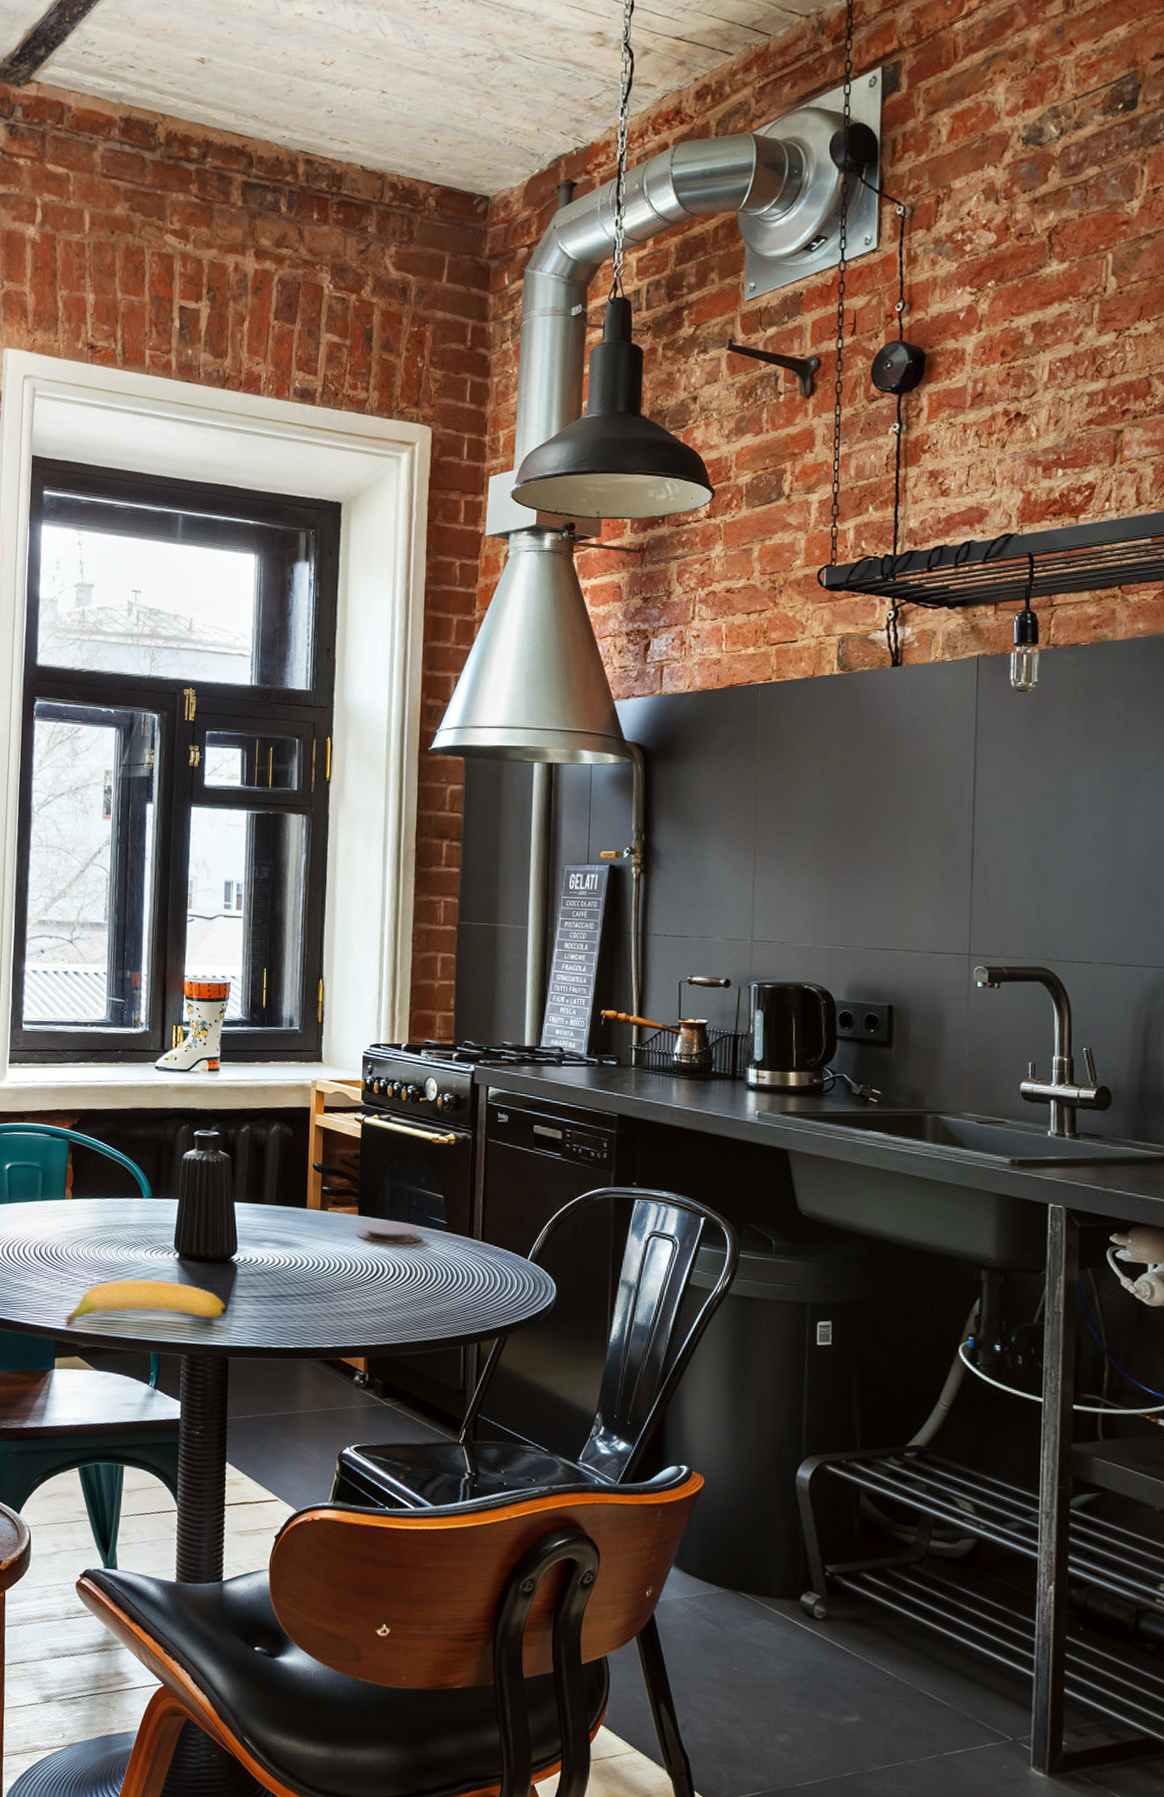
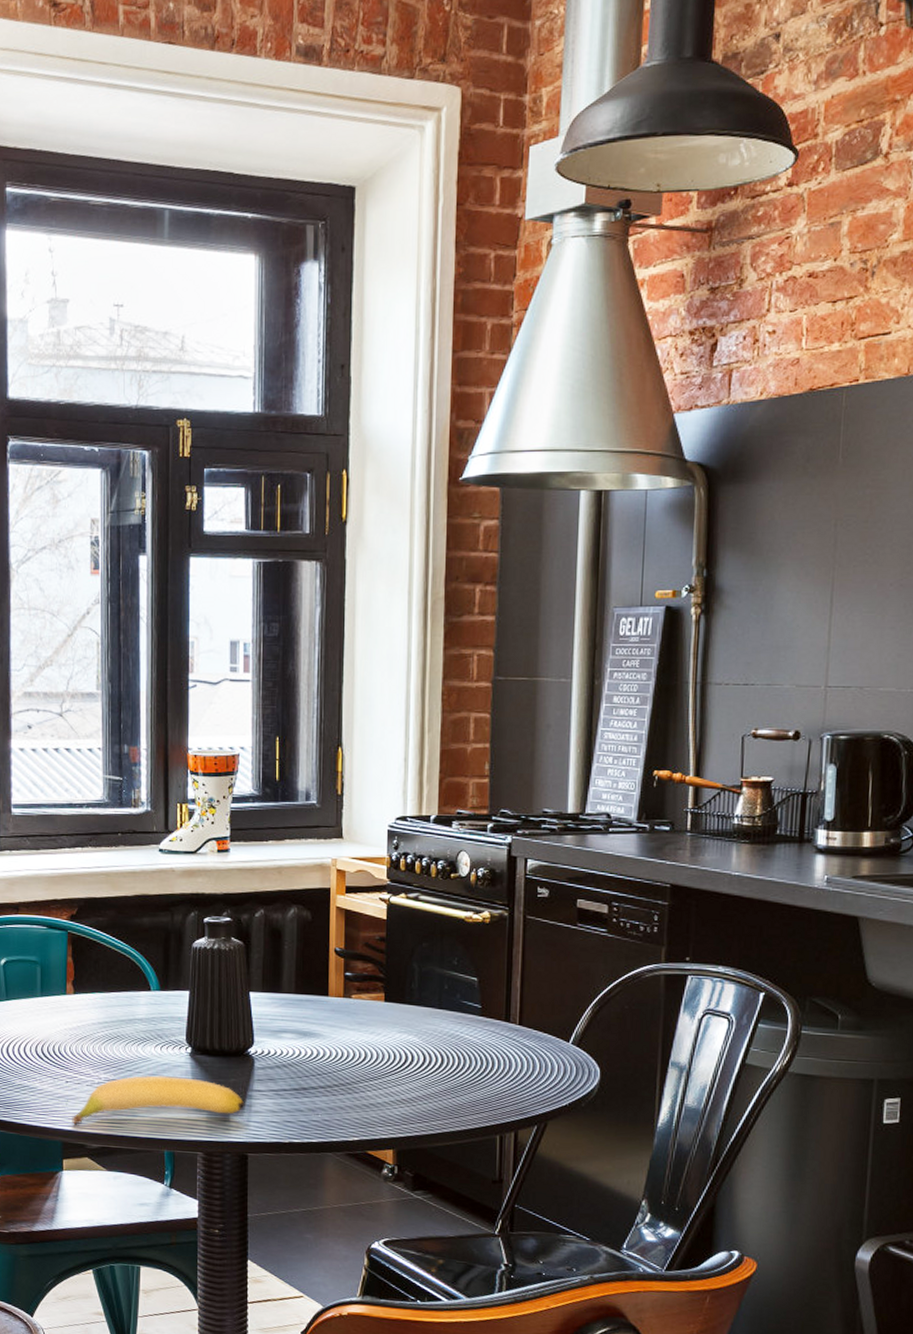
coaster: present [356,1220,423,1245] -> none [382,1006,455,1031]

